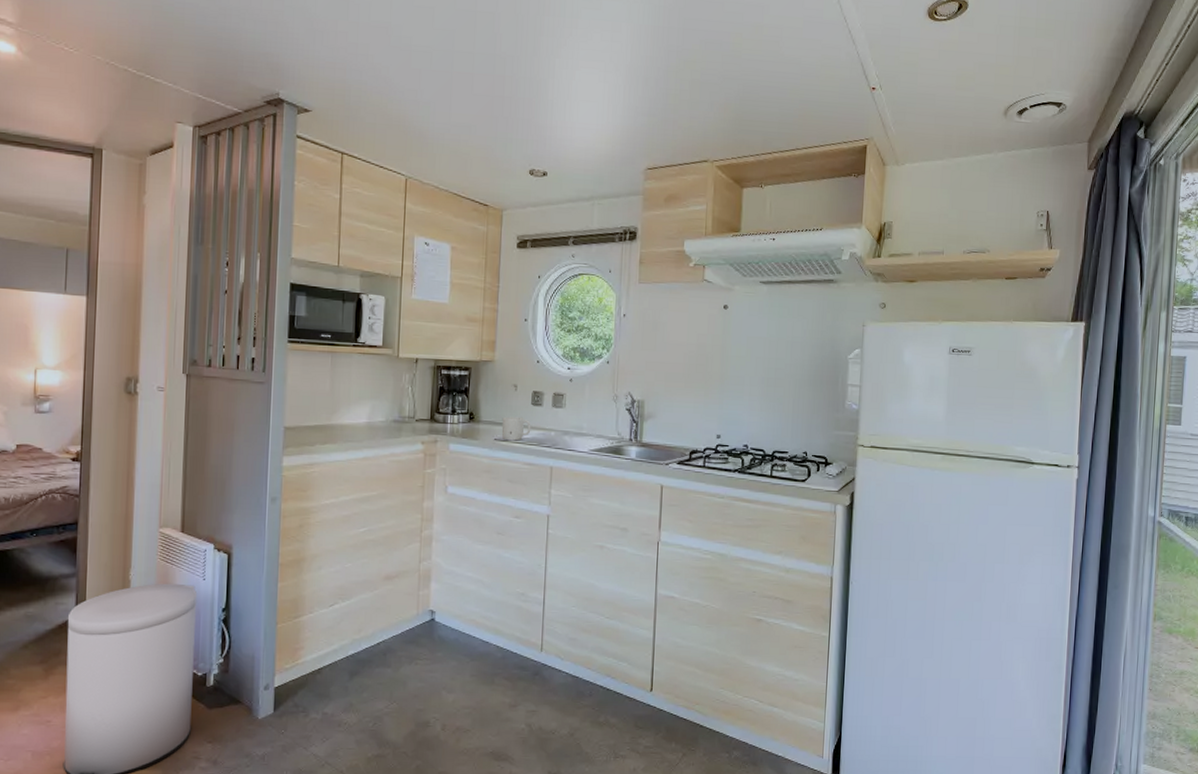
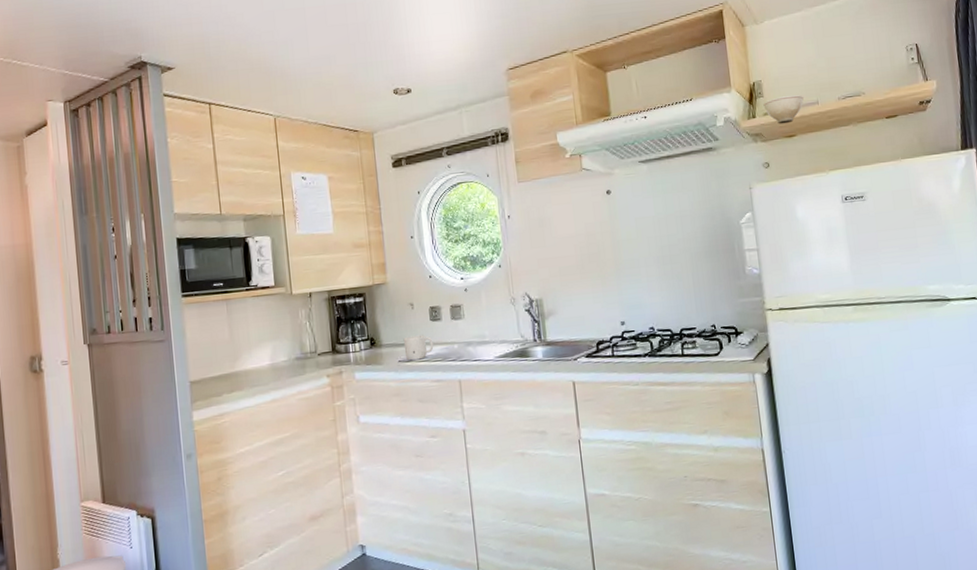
bowl: none [890,241,930,269] -> present [763,95,804,125]

